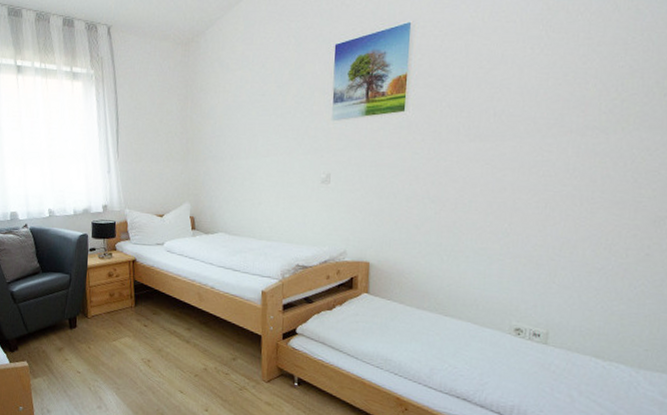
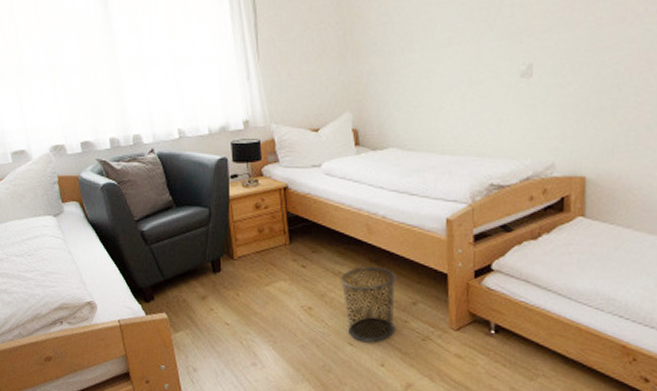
waste bin: none [174,327,220,391] -> present [339,267,396,343]

